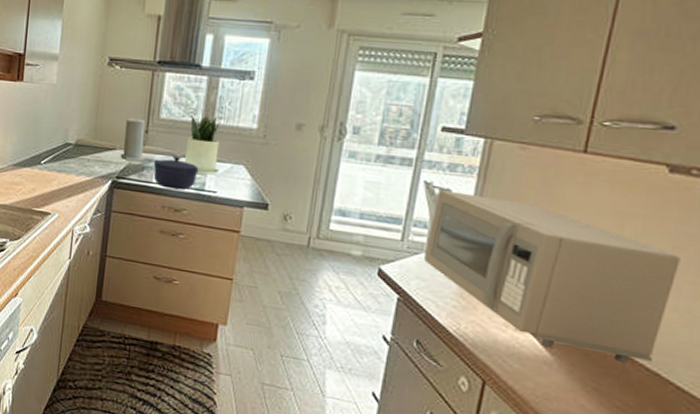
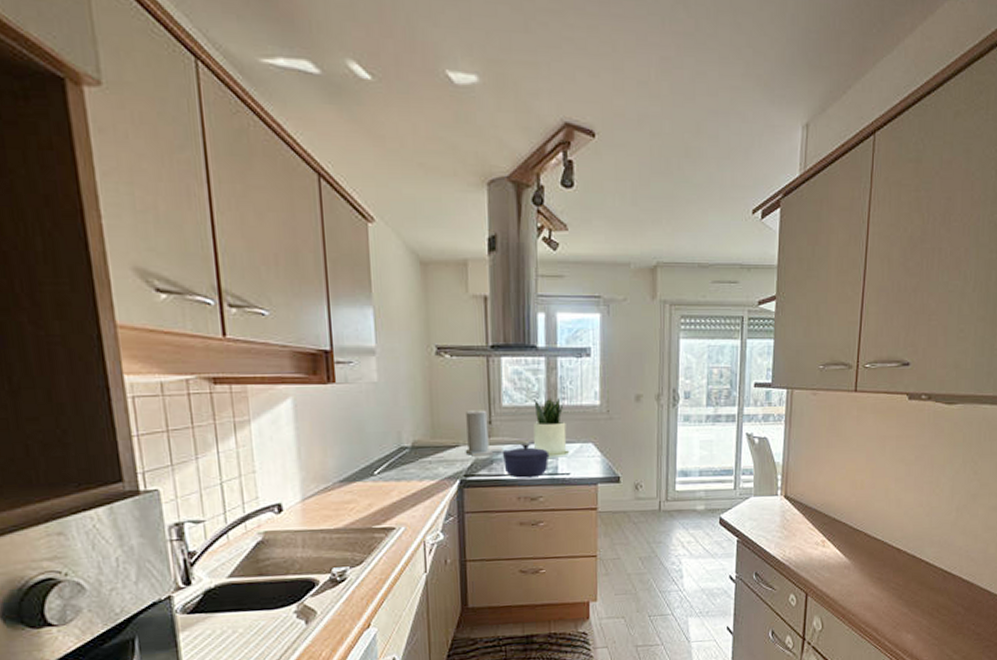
microwave: present [424,190,681,364] -> none [753,438,921,555]

